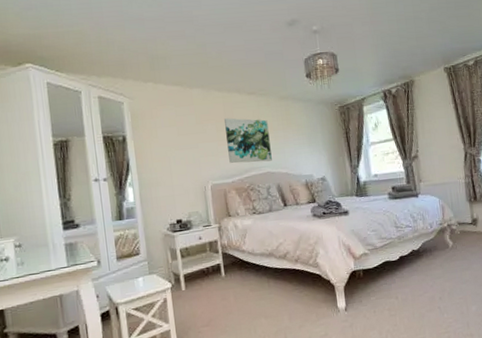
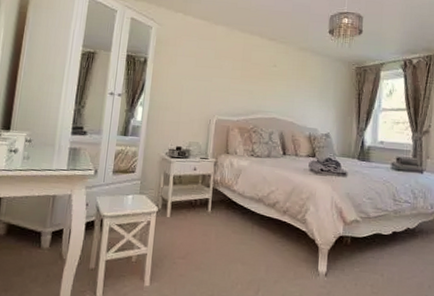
wall art: present [224,118,272,163] -> none [238,58,283,108]

